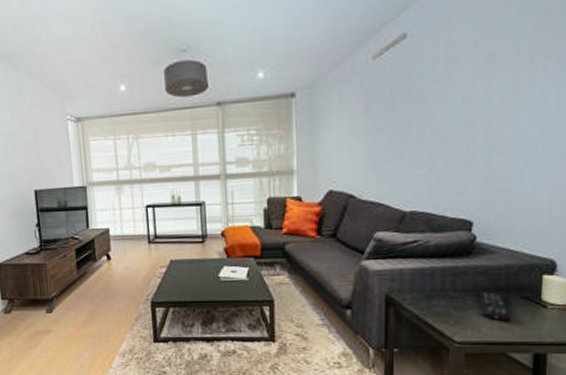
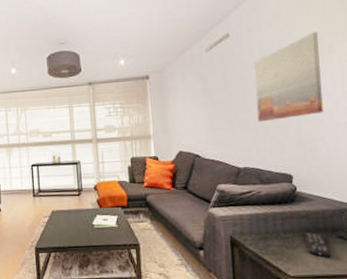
wall art: none [434,28,533,154] -> present [254,32,323,122]

